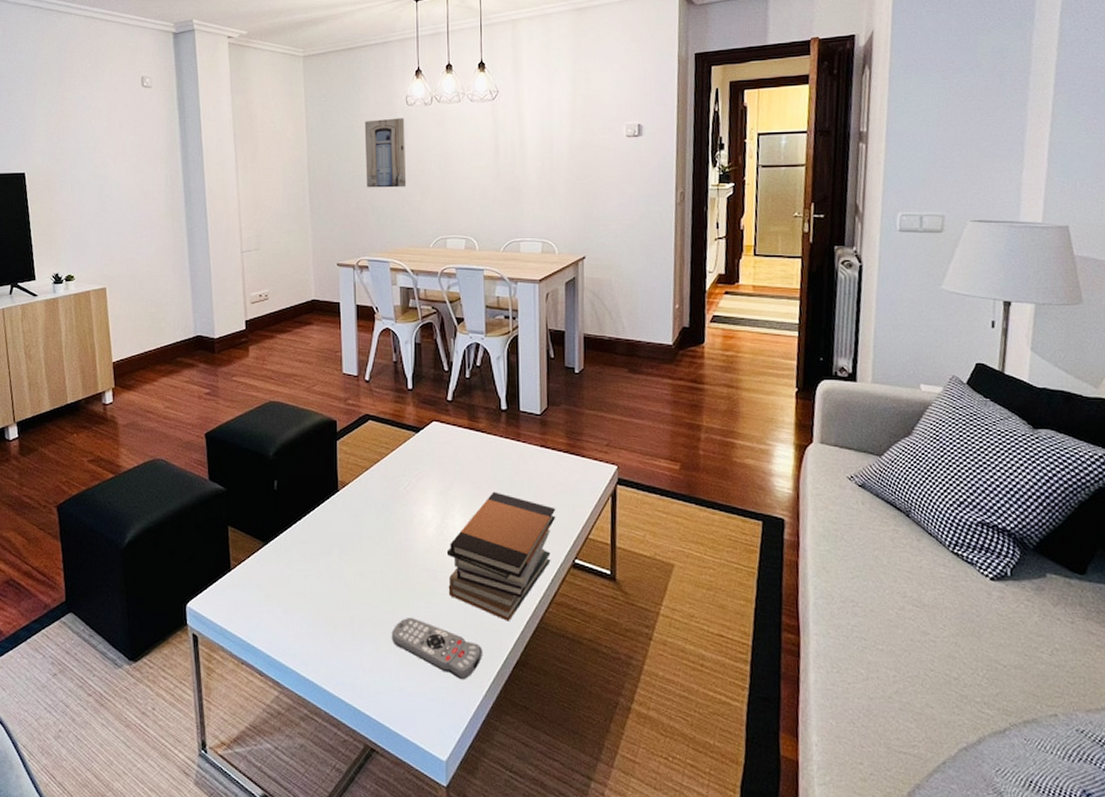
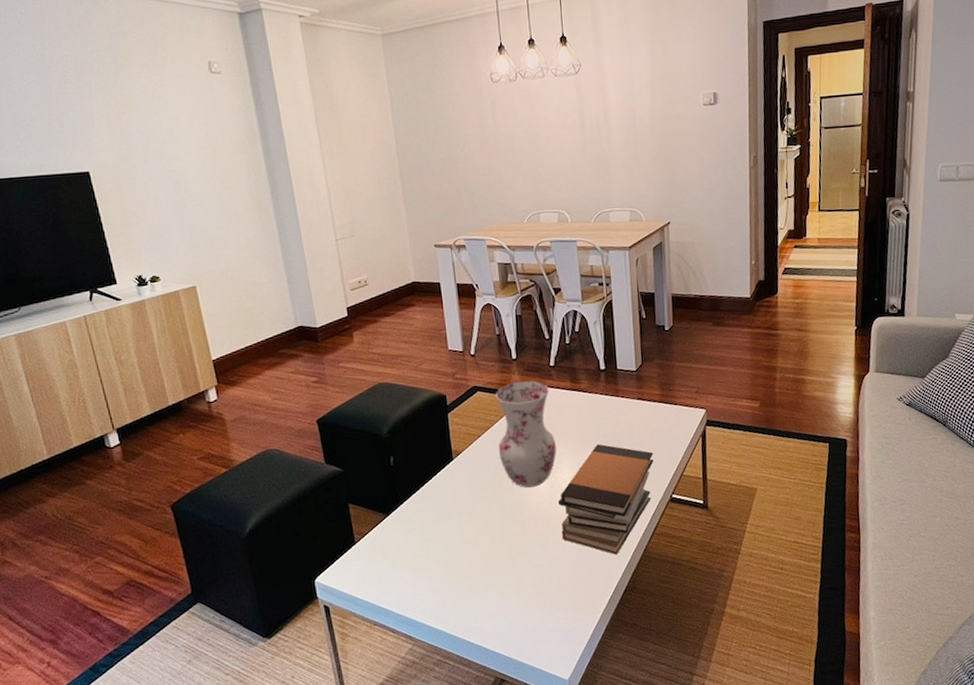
wall art: present [364,118,407,188] -> none [450,95,497,168]
vase: none [387,413,449,532] -> present [496,381,557,488]
remote control: present [392,618,482,680] -> none [513,563,595,610]

